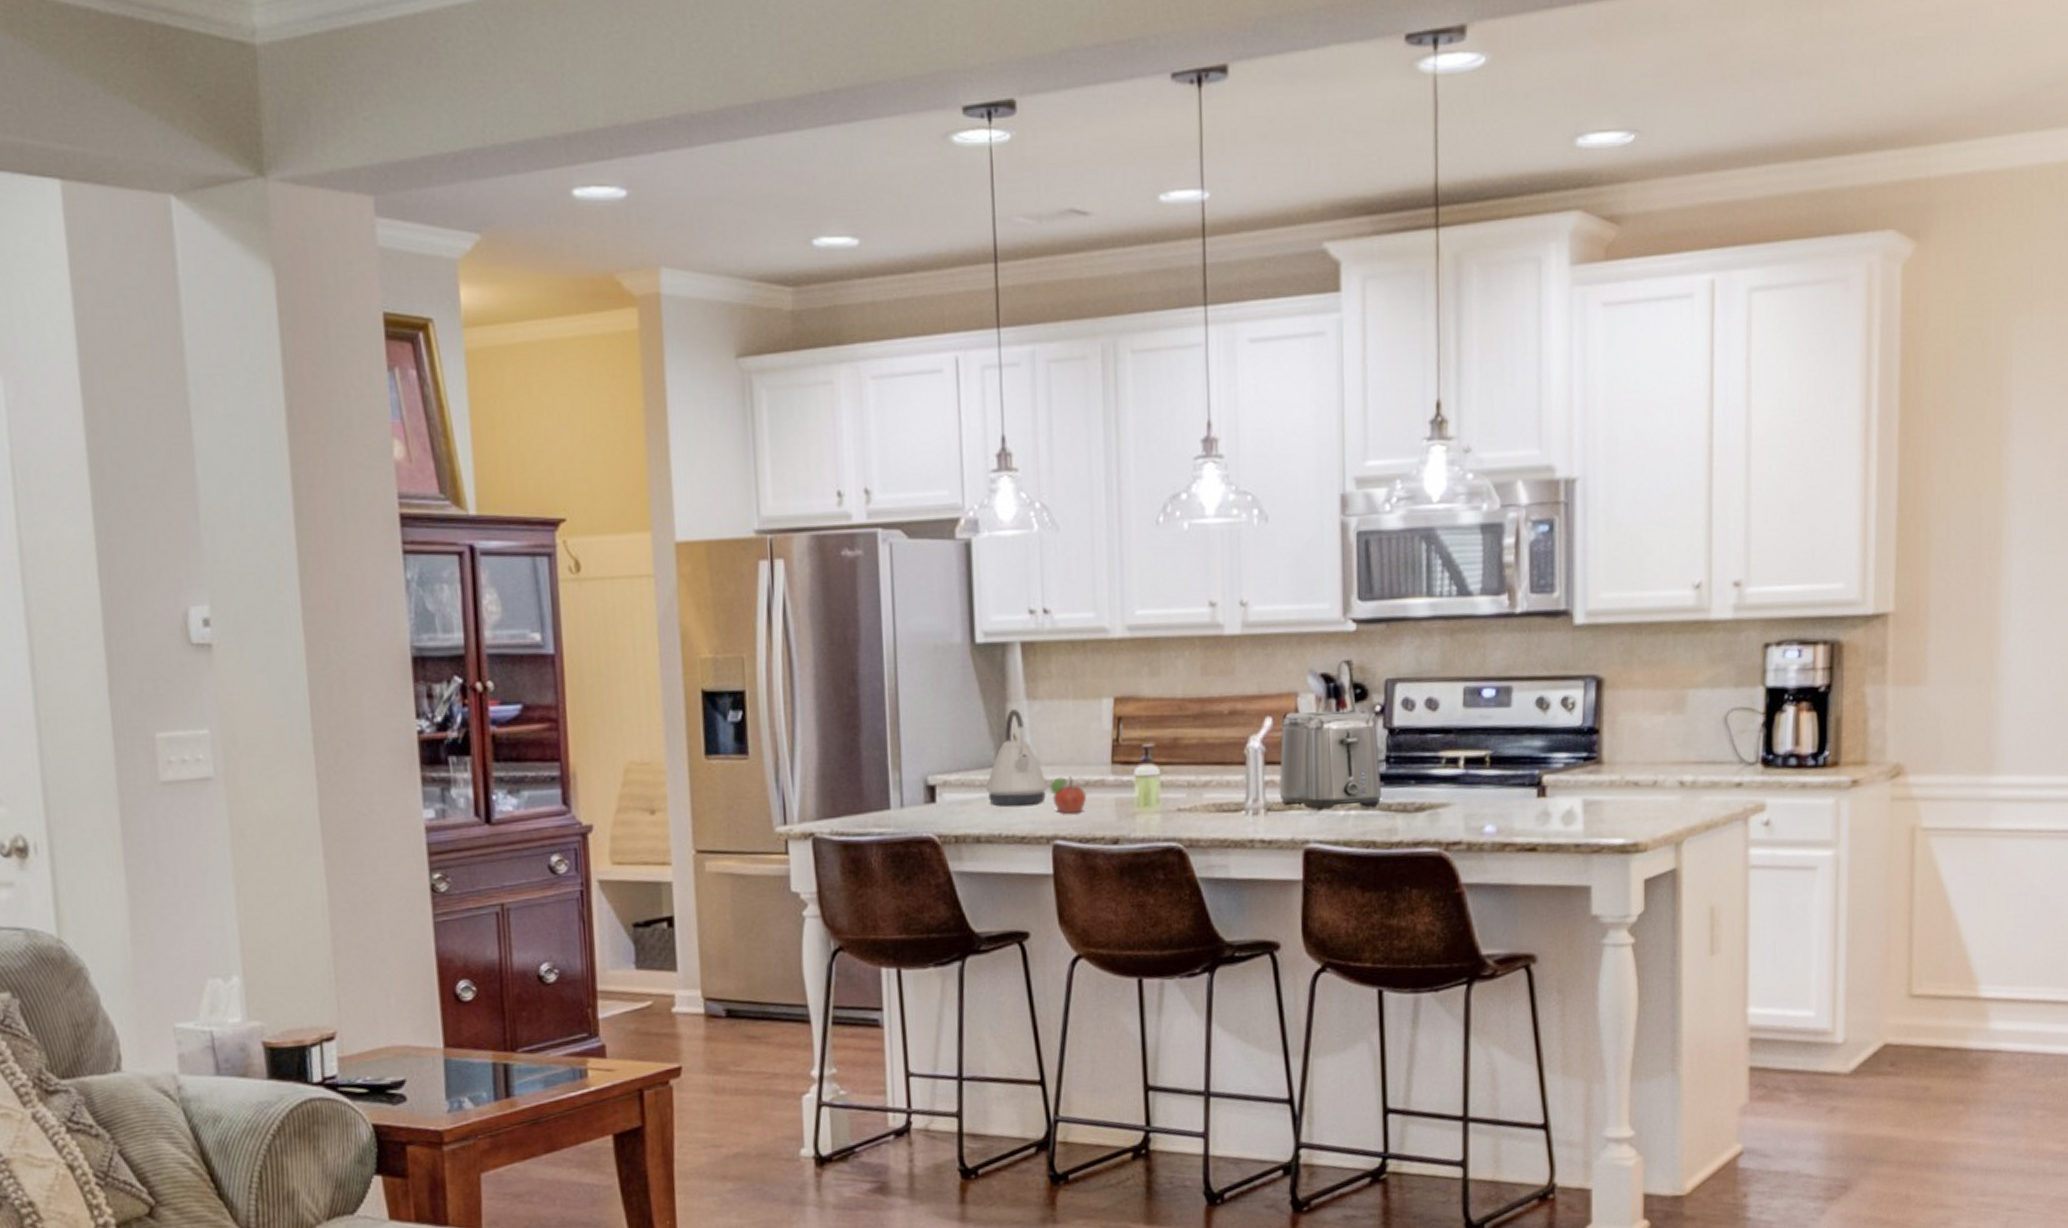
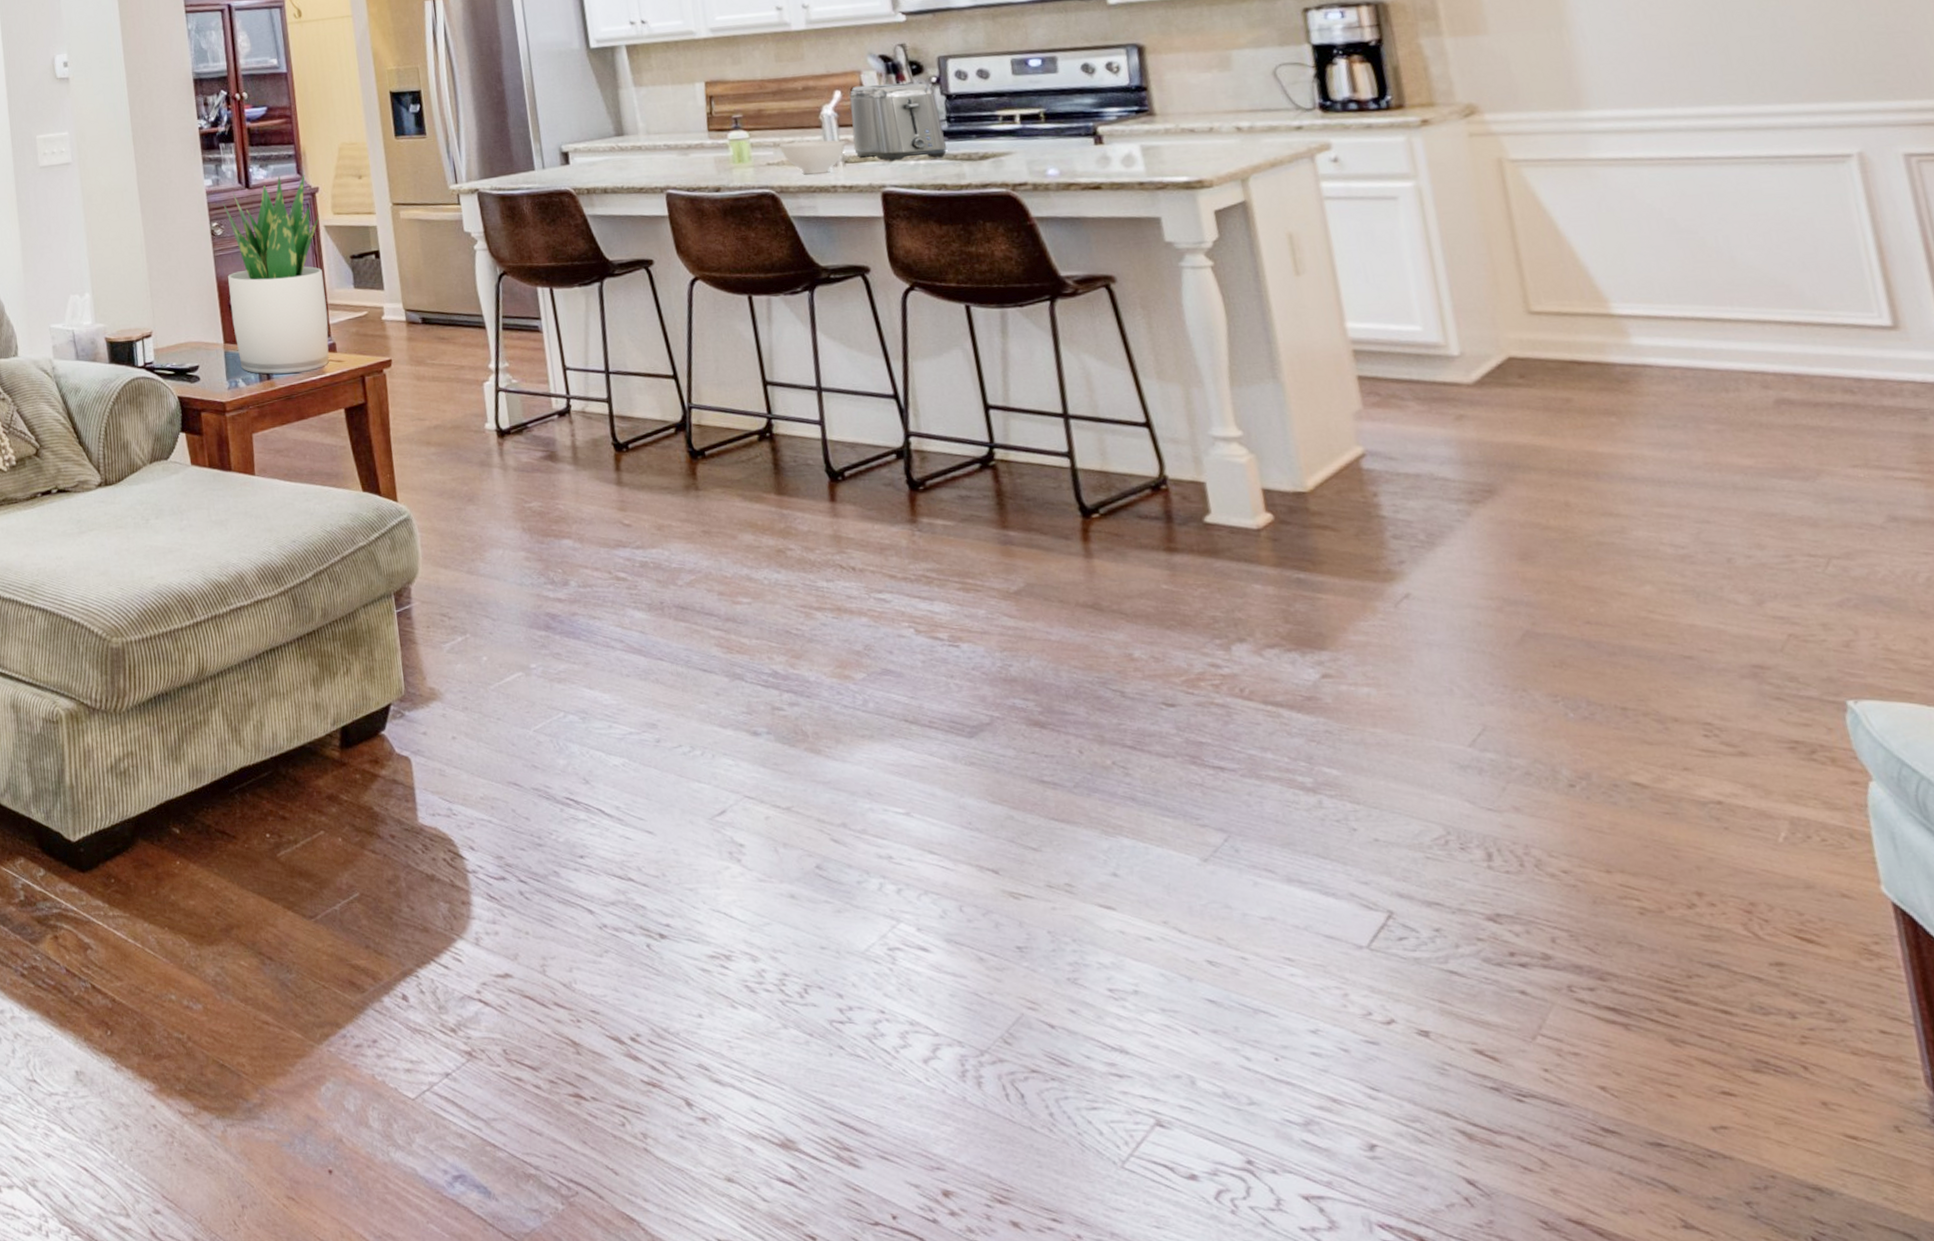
planter: none [450,806,597,1091] -> present [222,175,330,375]
kettle: present [986,709,1047,808] -> none [608,94,657,167]
fruit: present [1050,777,1086,816] -> none [659,142,690,171]
bowl: none [1193,781,1271,825] -> present [778,140,846,175]

